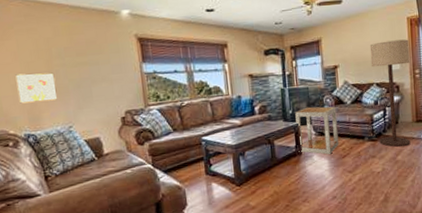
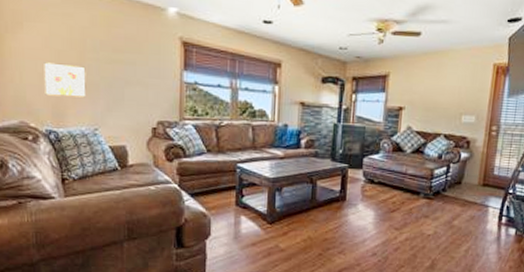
side table: present [295,106,339,155] -> none [343,149,393,206]
floor lamp: present [369,39,411,147] -> none [436,87,491,211]

